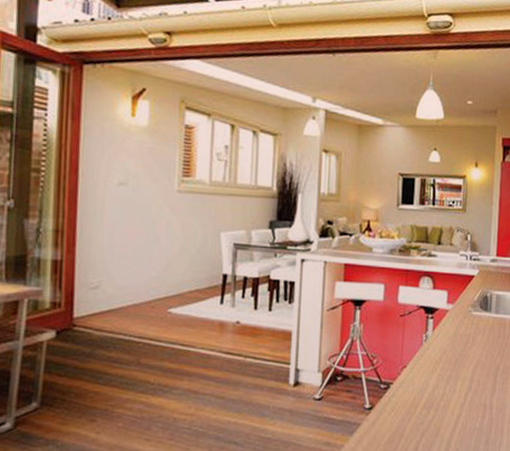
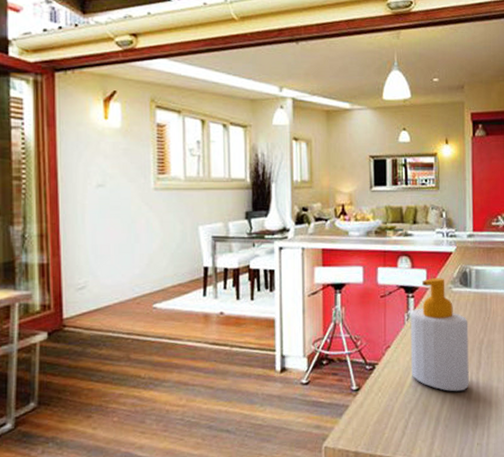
soap bottle: none [425,300,486,416] -> present [410,278,469,392]

